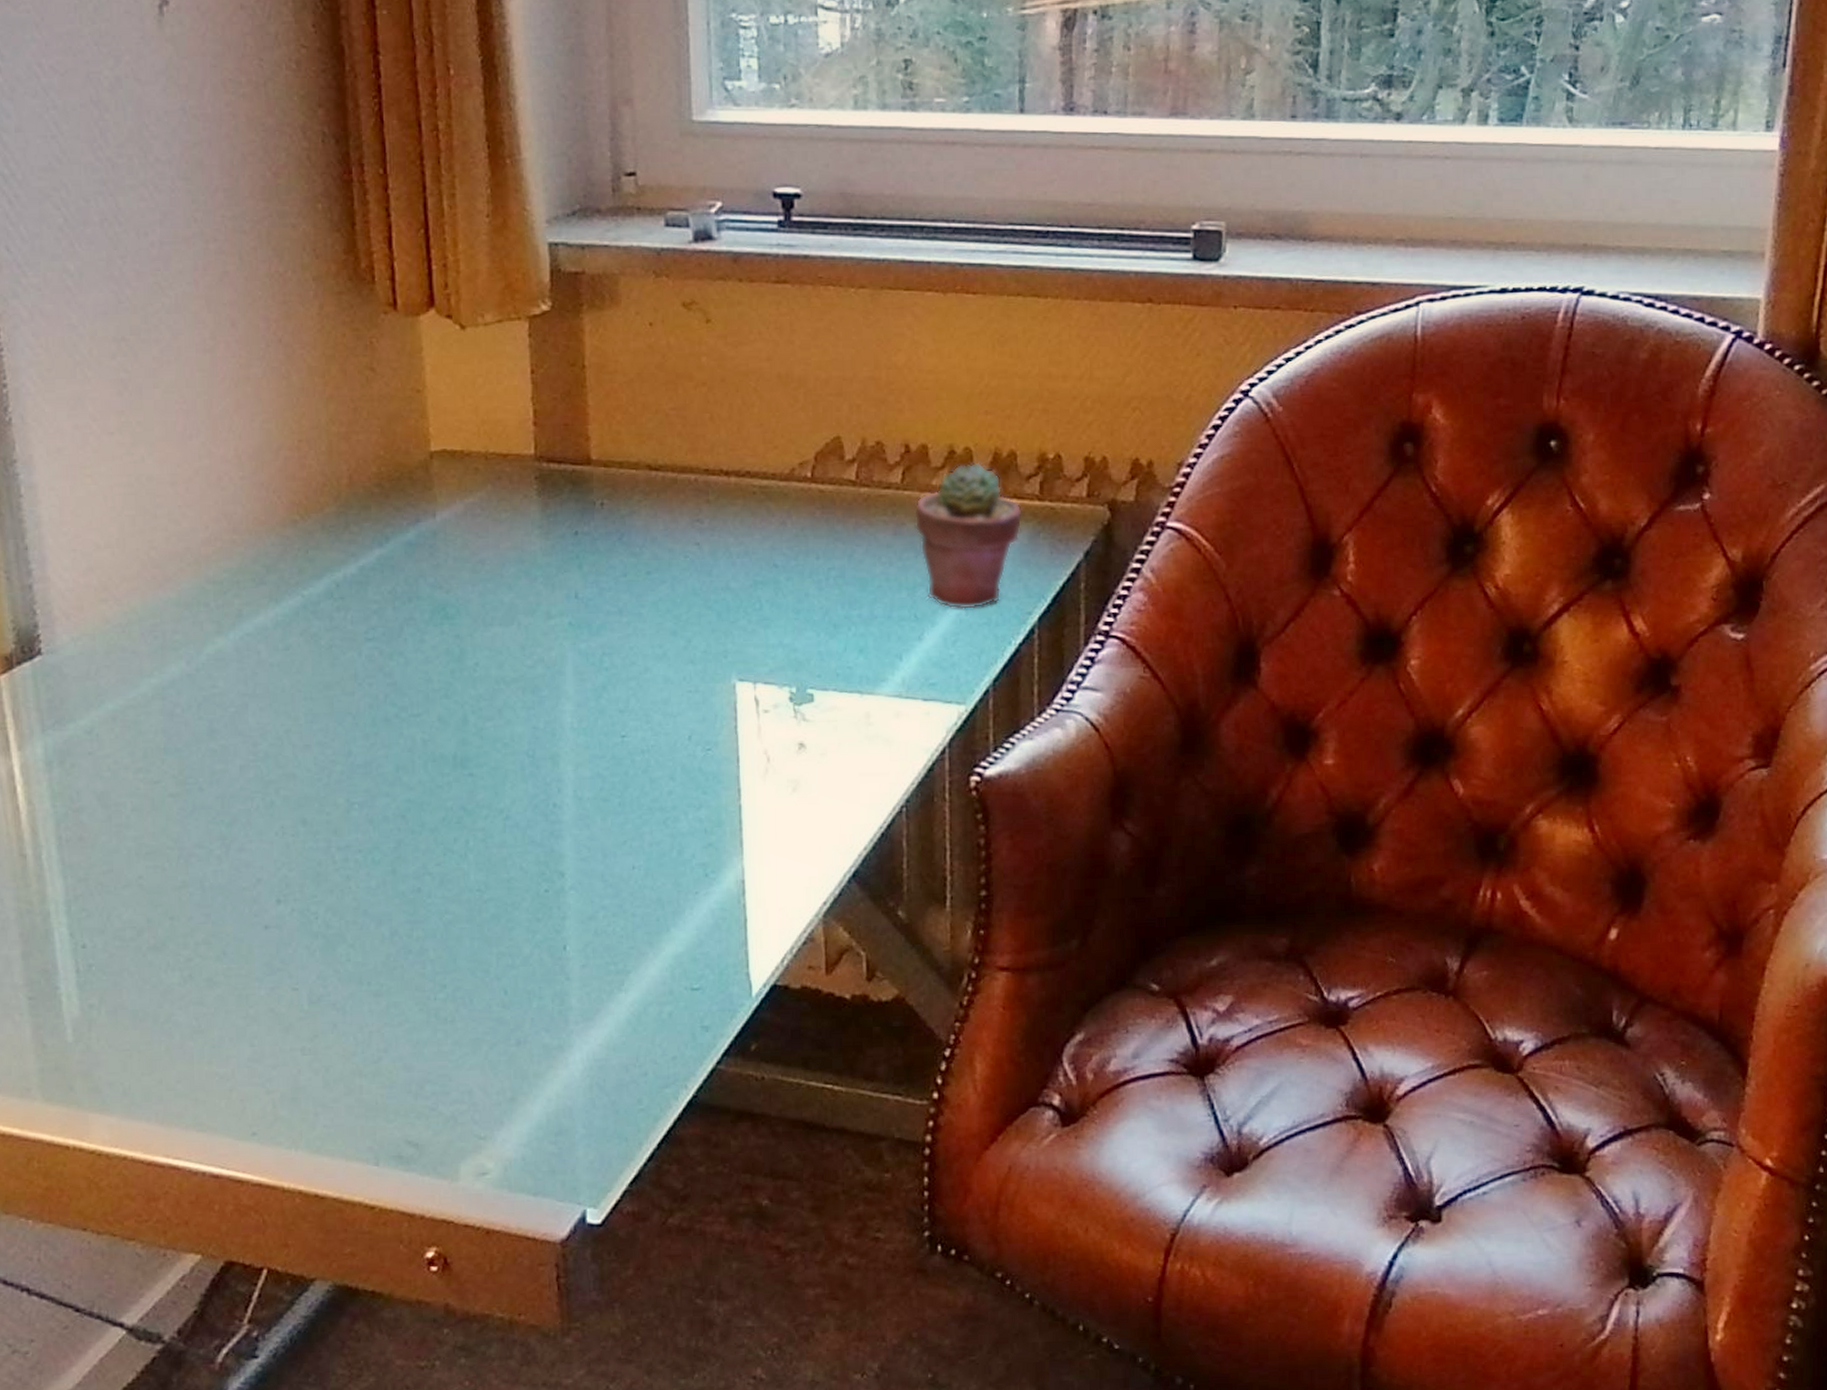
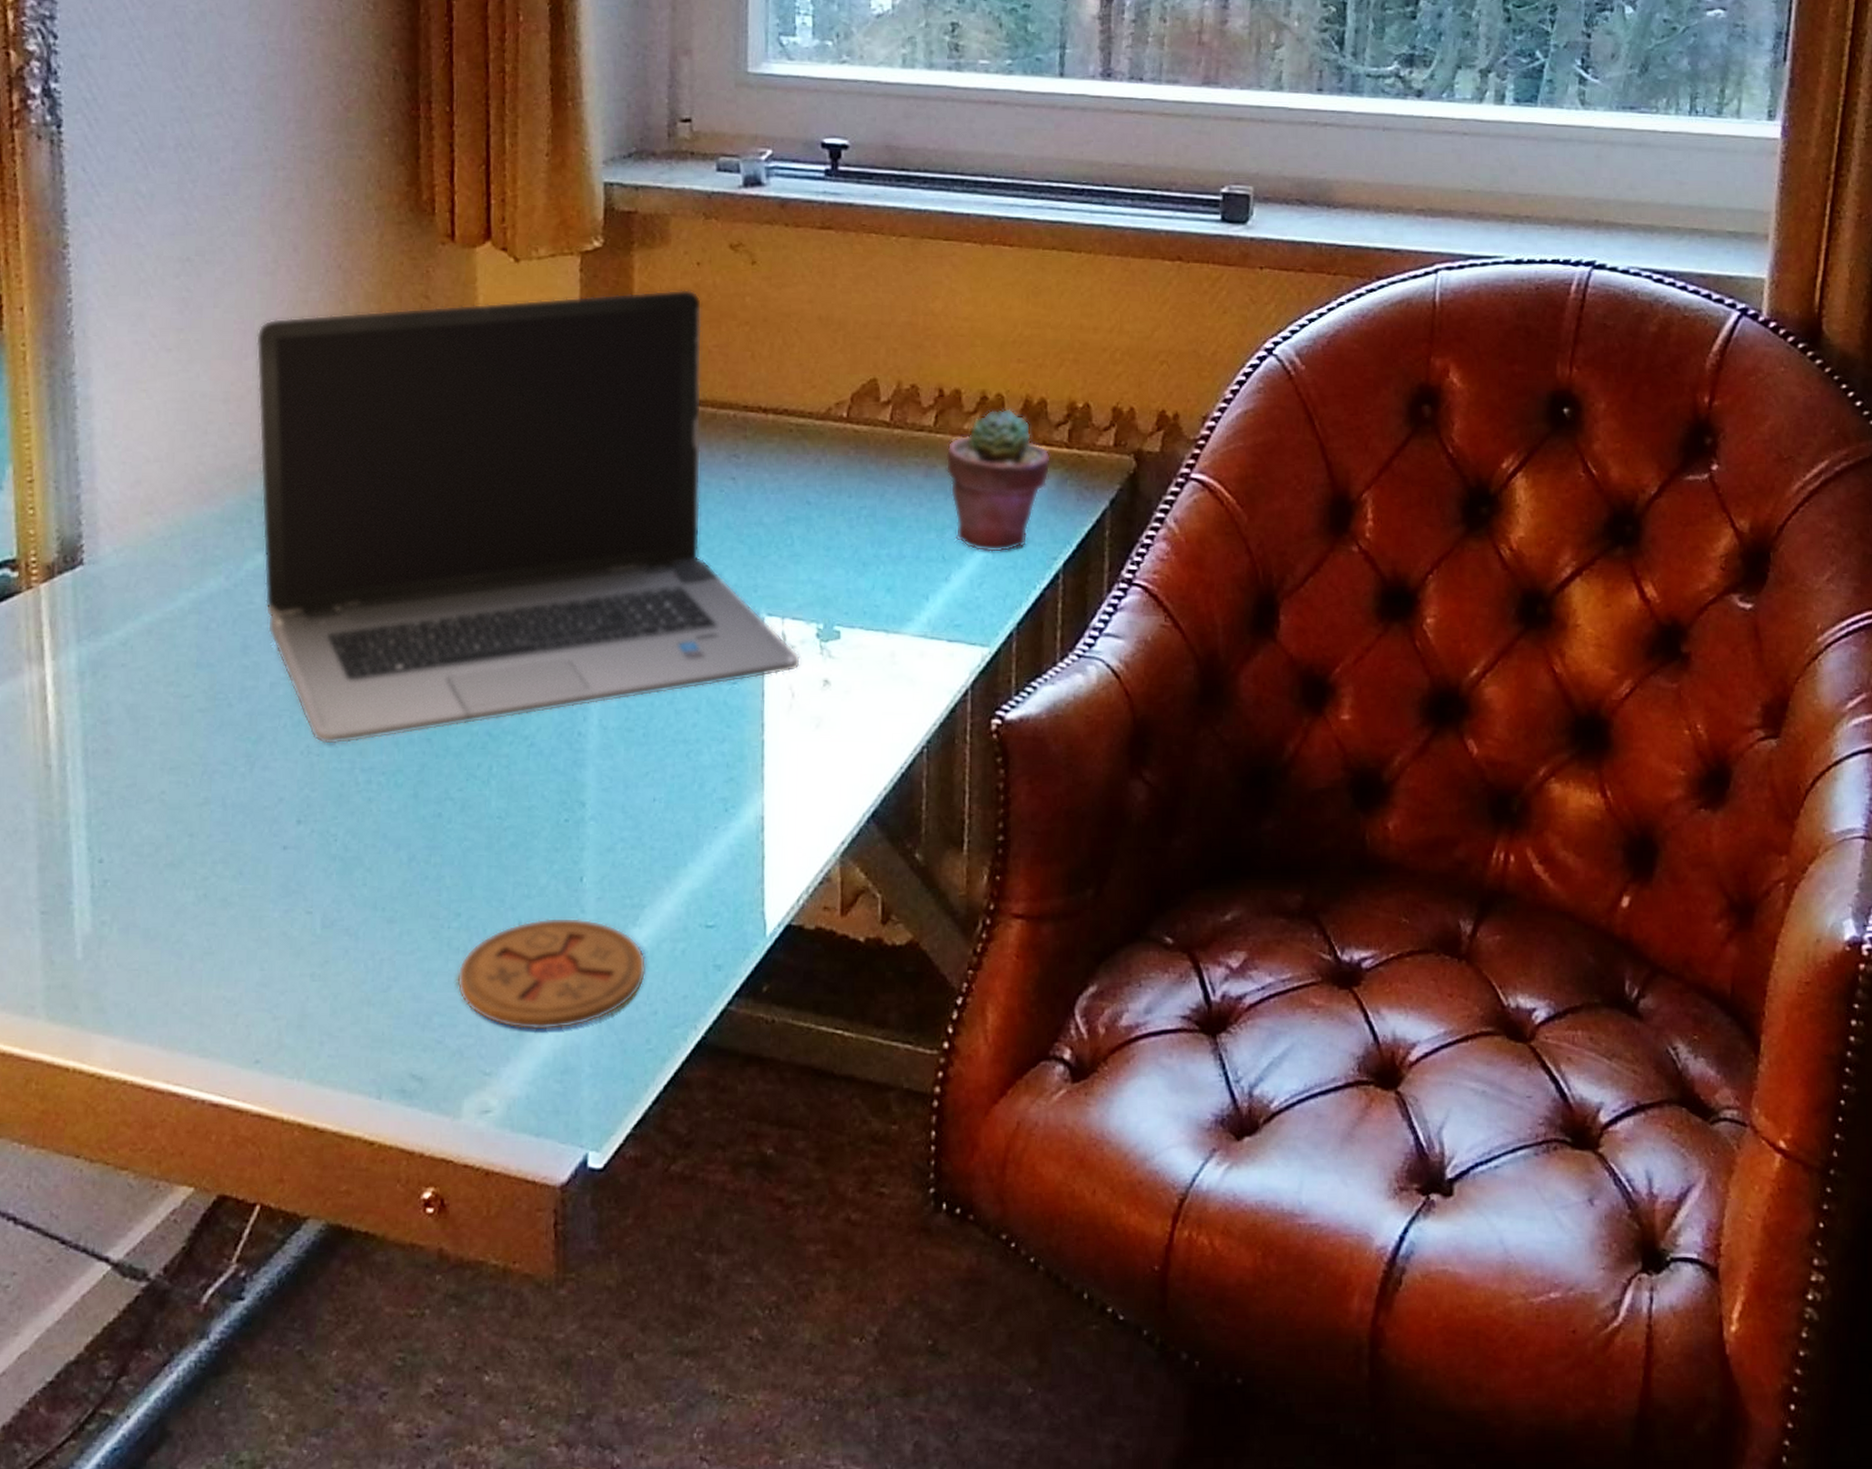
laptop computer: none [200,352,774,825] -> present [256,289,800,745]
coaster: none [446,985,635,1095] -> present [457,917,647,1030]

